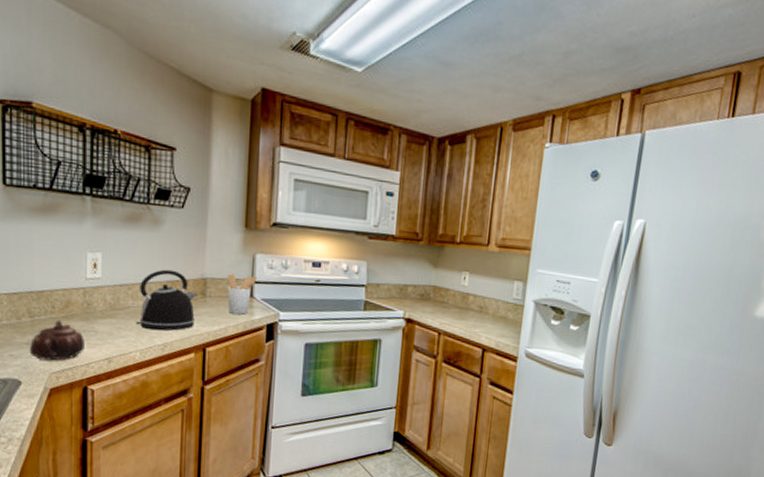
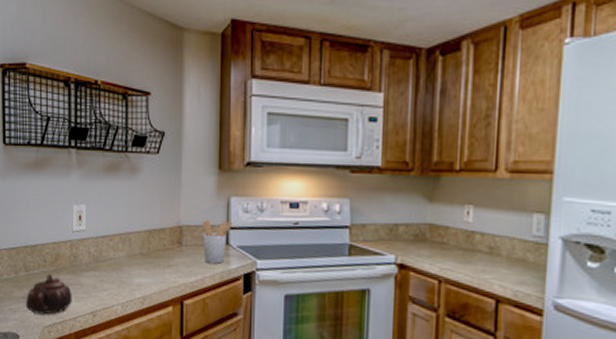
kettle: present [136,269,197,331] -> none [117,218,173,283]

